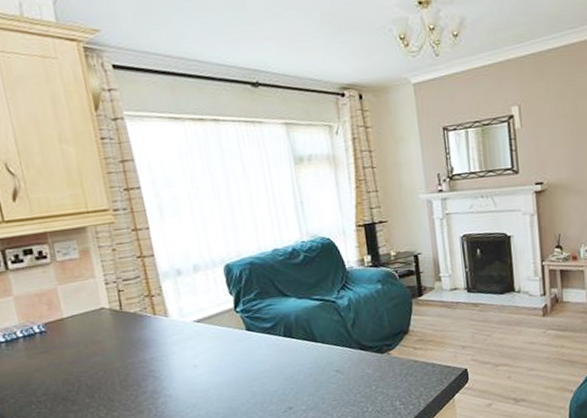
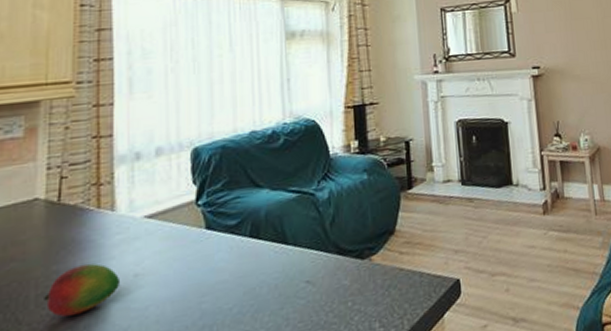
fruit: none [126,357,184,396] -> present [44,263,119,317]

